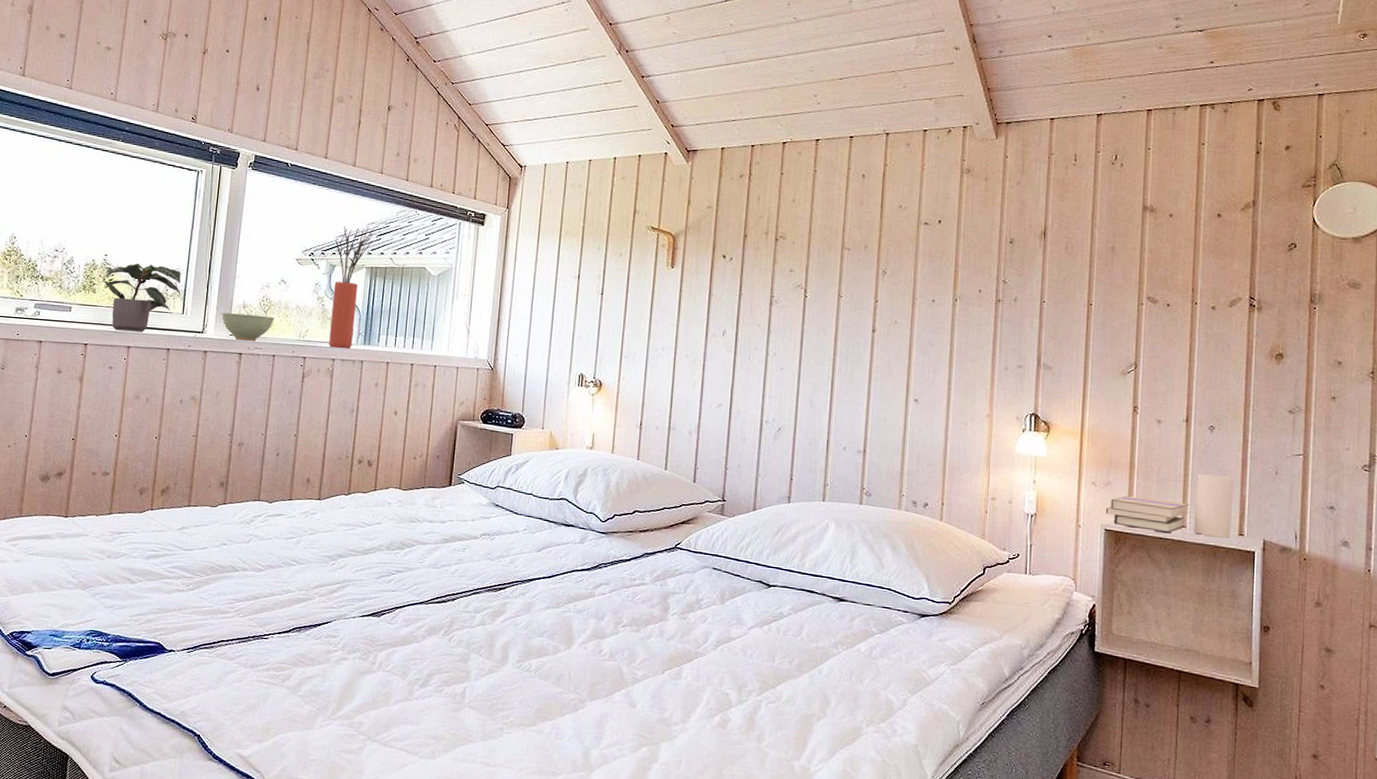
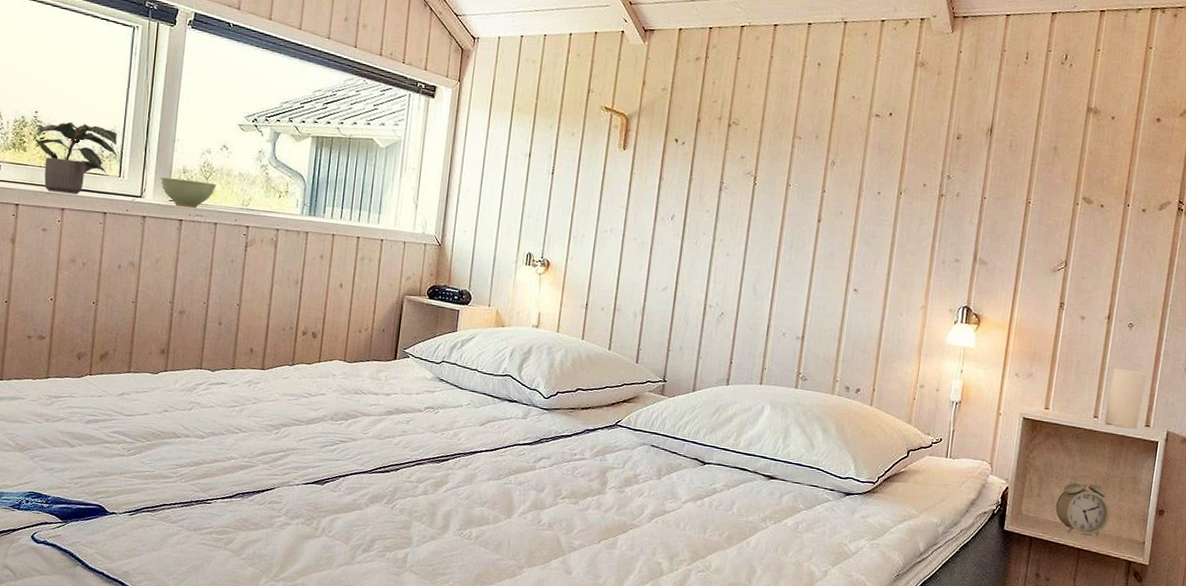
vase: present [329,227,374,349] -> none [273,93,321,220]
books: present [1106,495,1189,533] -> none [1026,387,1103,423]
alarm clock: none [1149,590,1210,657] -> present [1055,475,1111,537]

